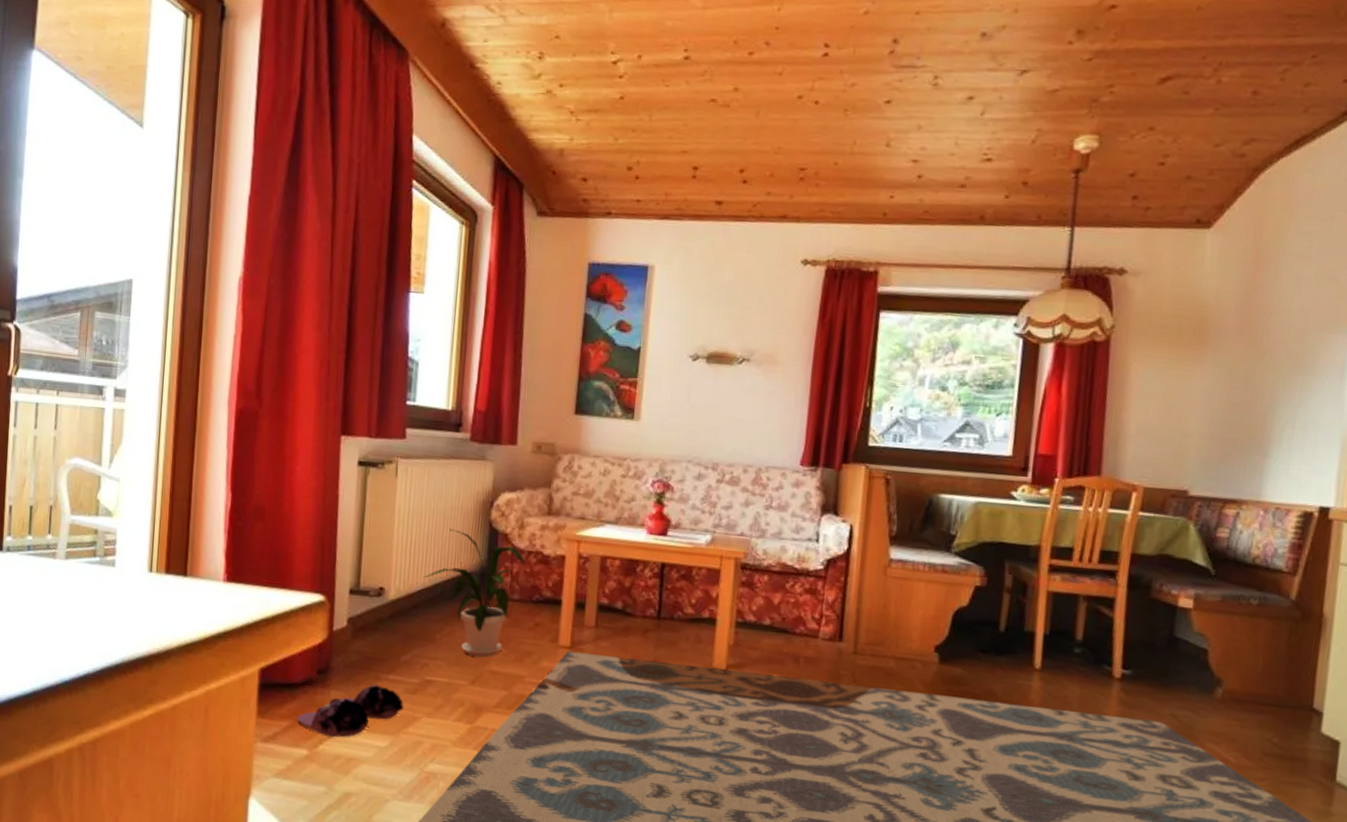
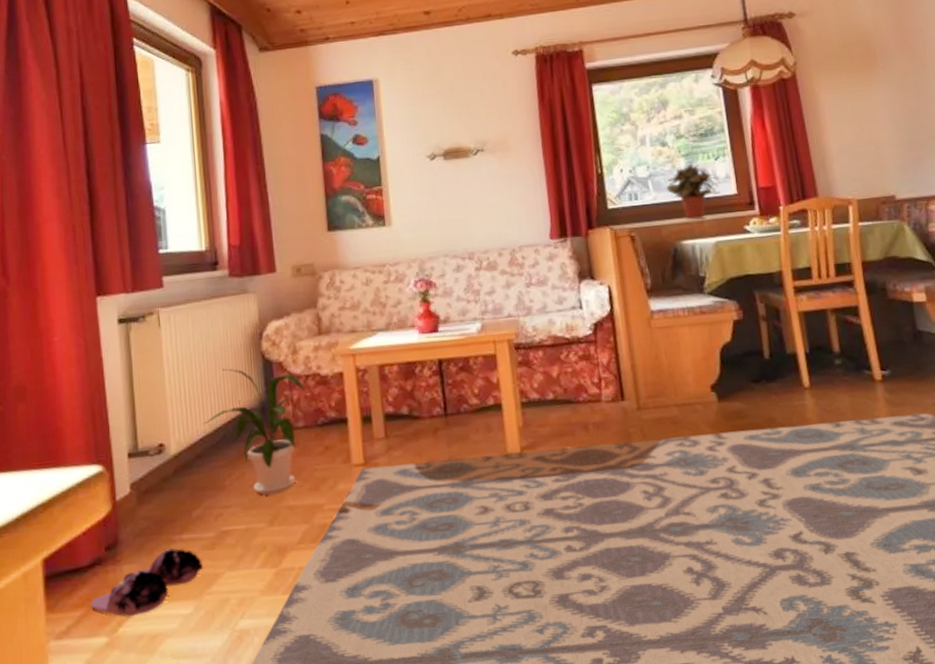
potted plant: none [936,415,998,475] -> present [666,164,721,220]

